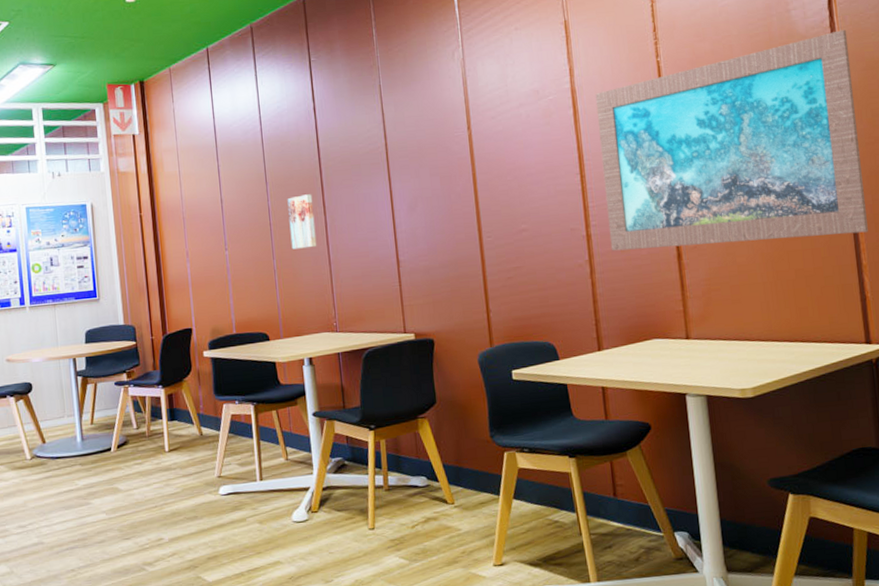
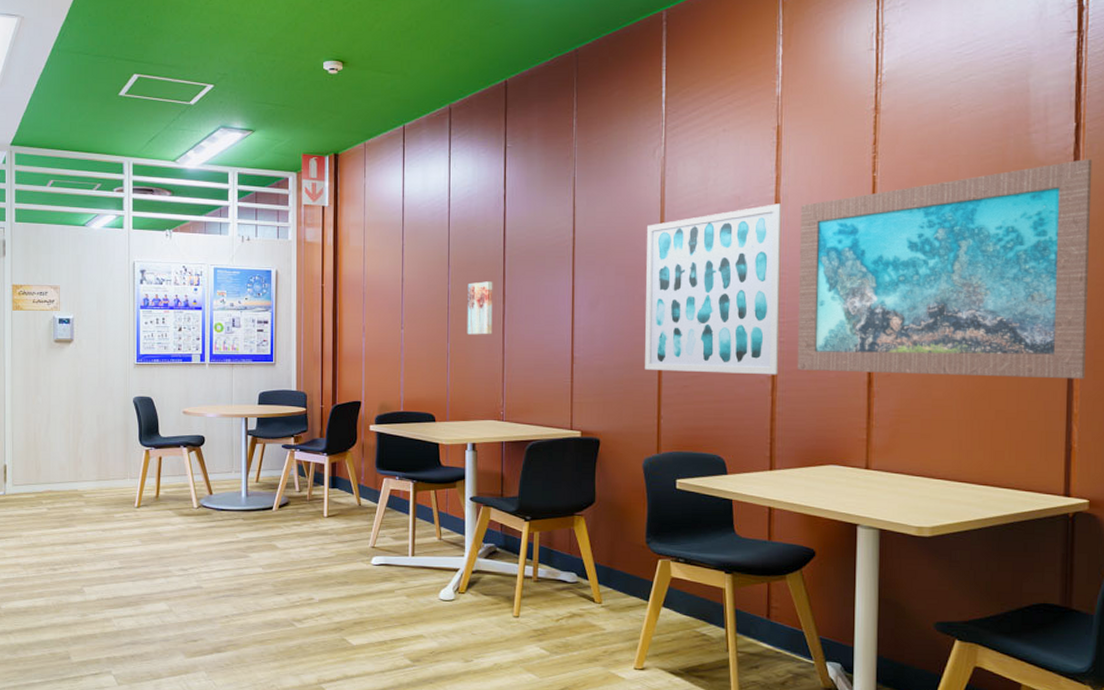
wall art: none [455,94,595,266] -> present [645,204,782,375]

